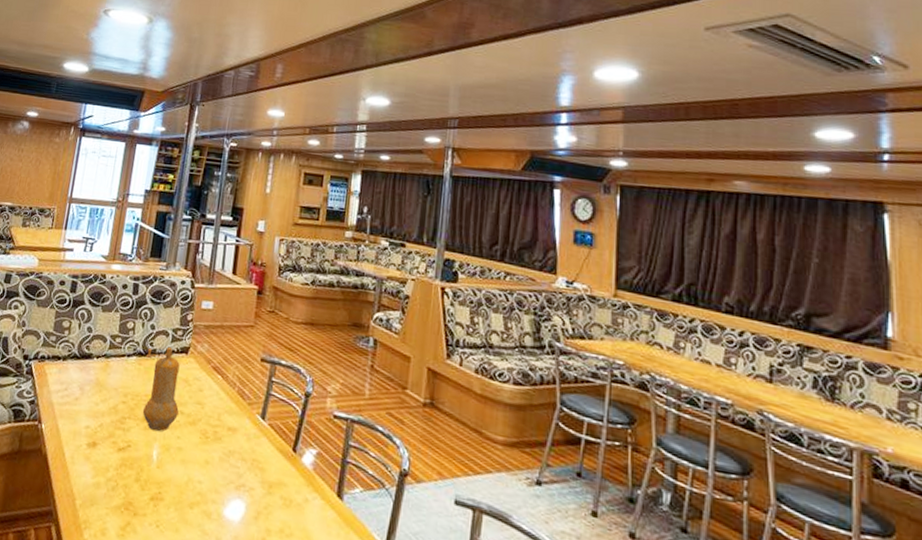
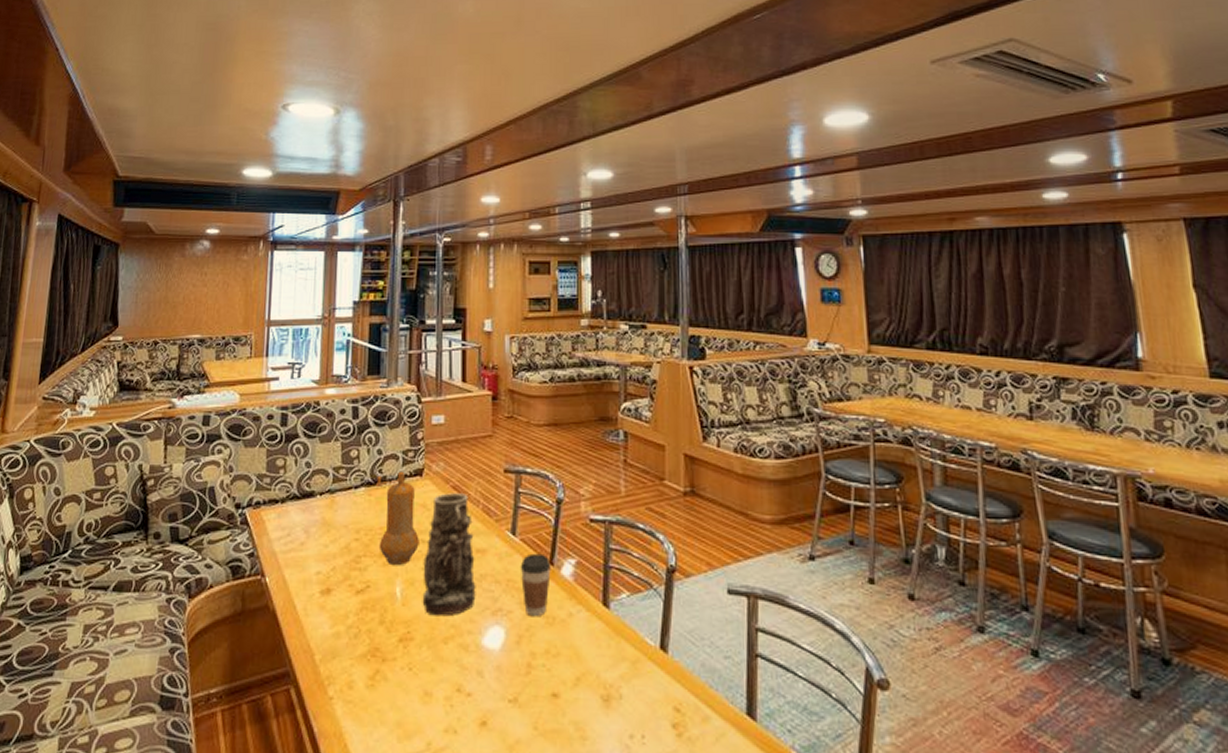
vase: none [174,372,228,484] -> present [422,493,476,616]
coffee cup: none [265,438,294,498] -> present [520,553,551,617]

